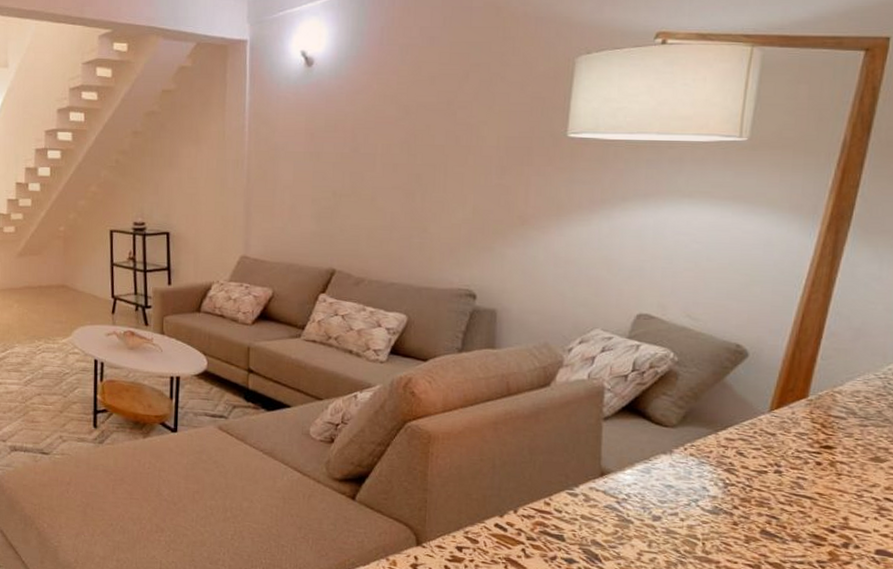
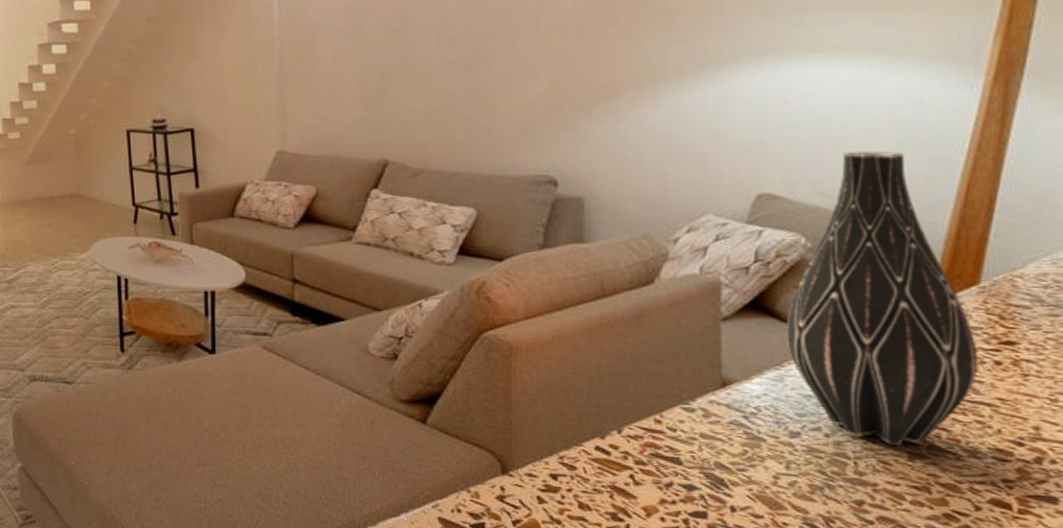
vase: none [654,282,804,530] -> present [787,150,979,445]

